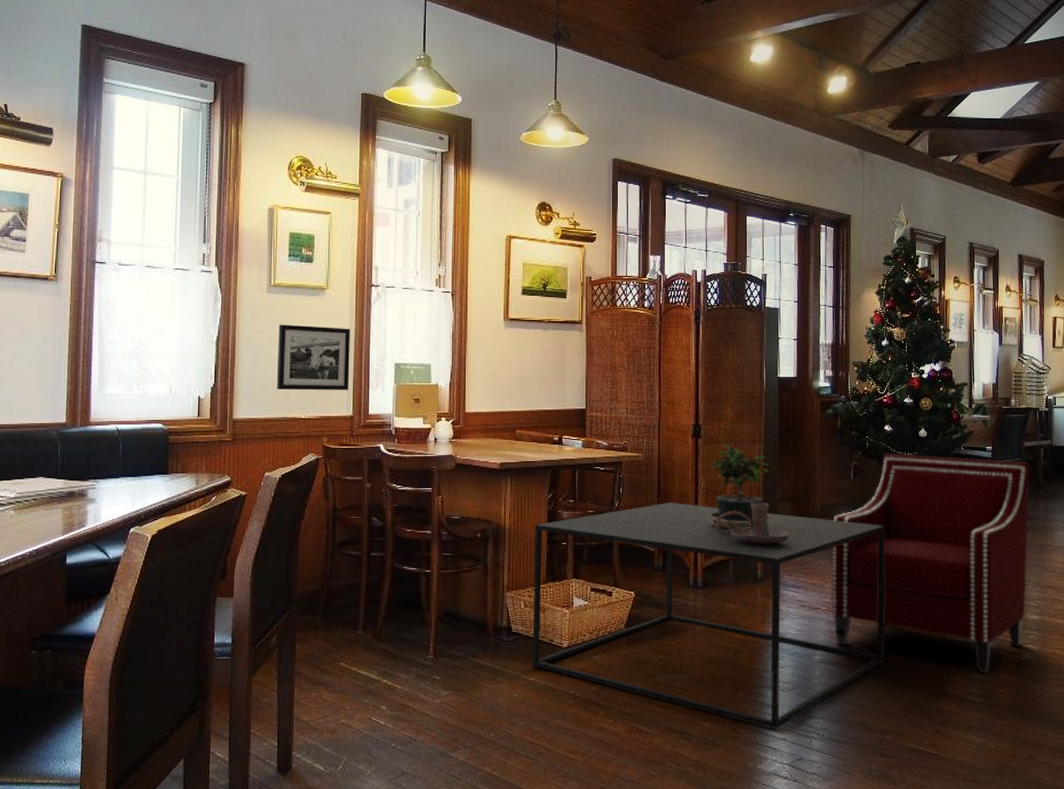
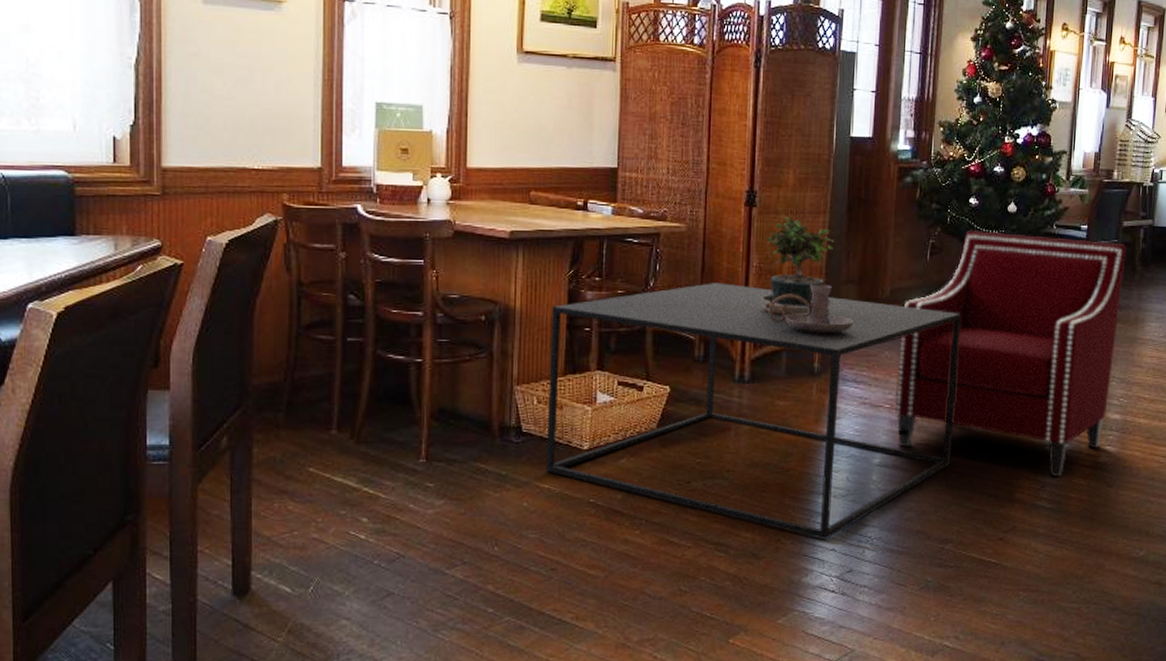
picture frame: present [277,324,350,391] -> none [220,45,317,136]

